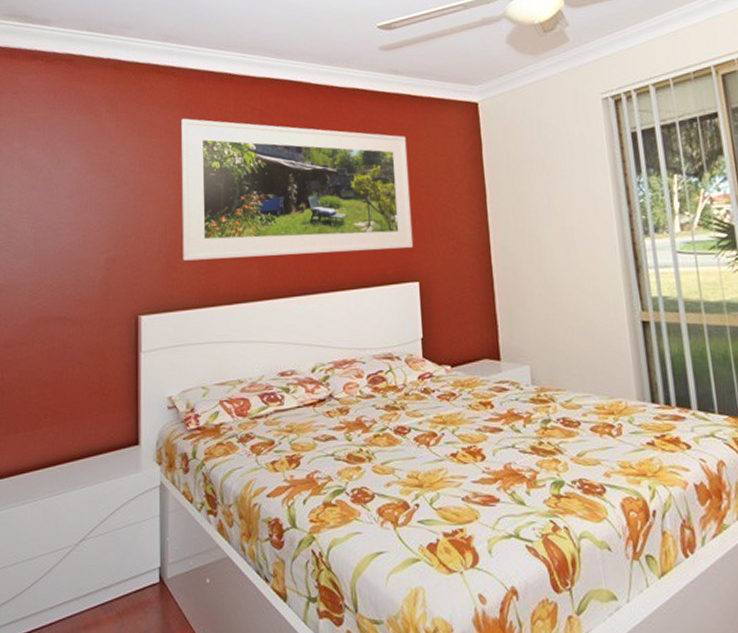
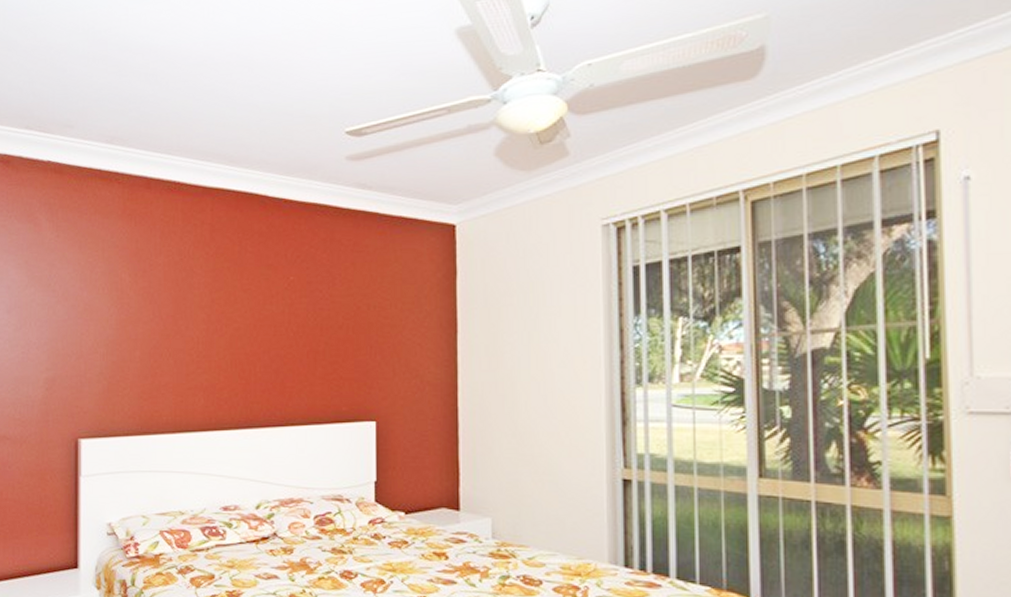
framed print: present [180,118,414,261] -> none [124,231,372,385]

